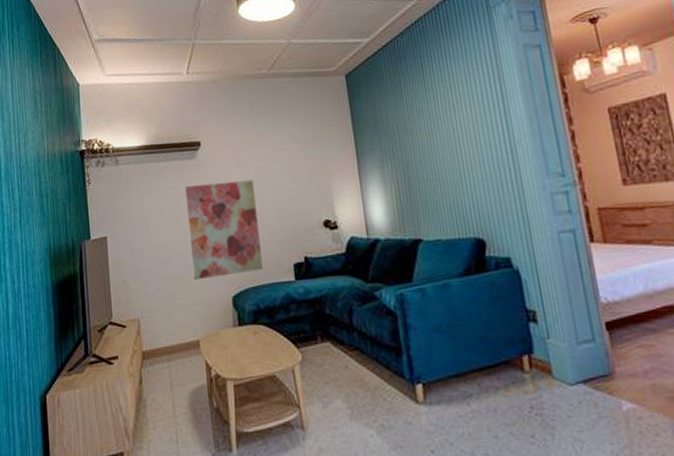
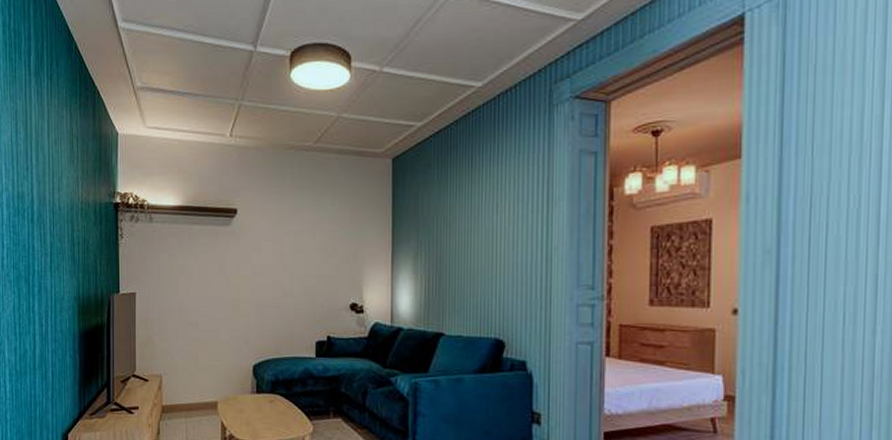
wall art: present [184,179,263,281] -> none [217,252,286,346]

